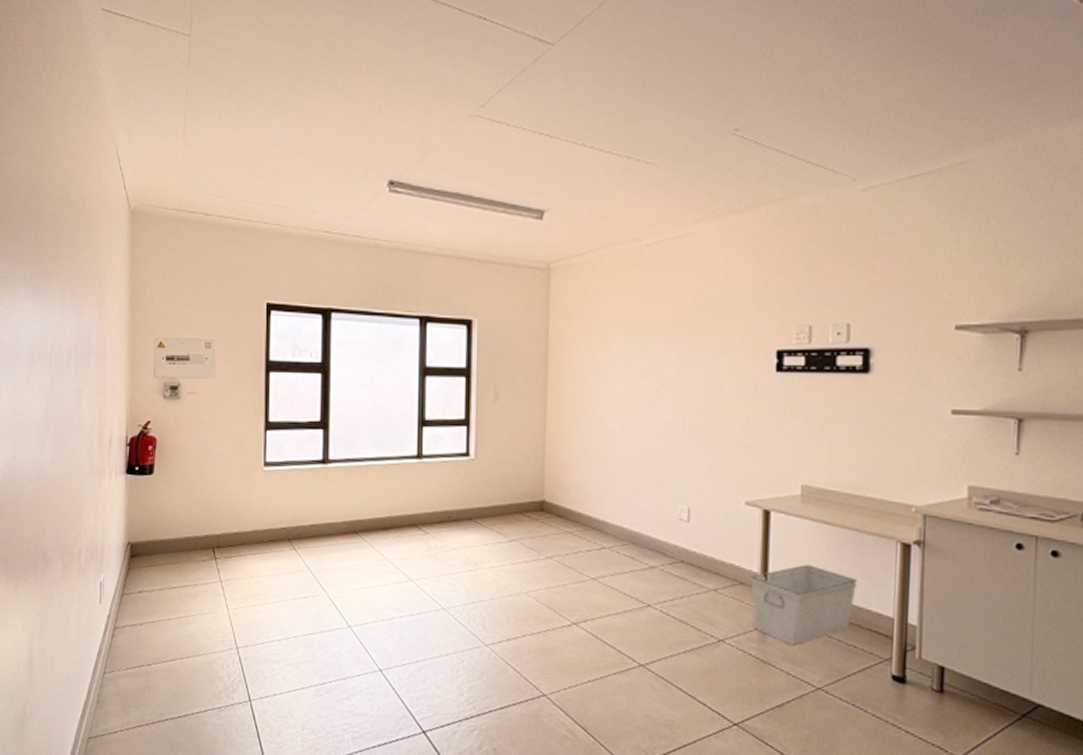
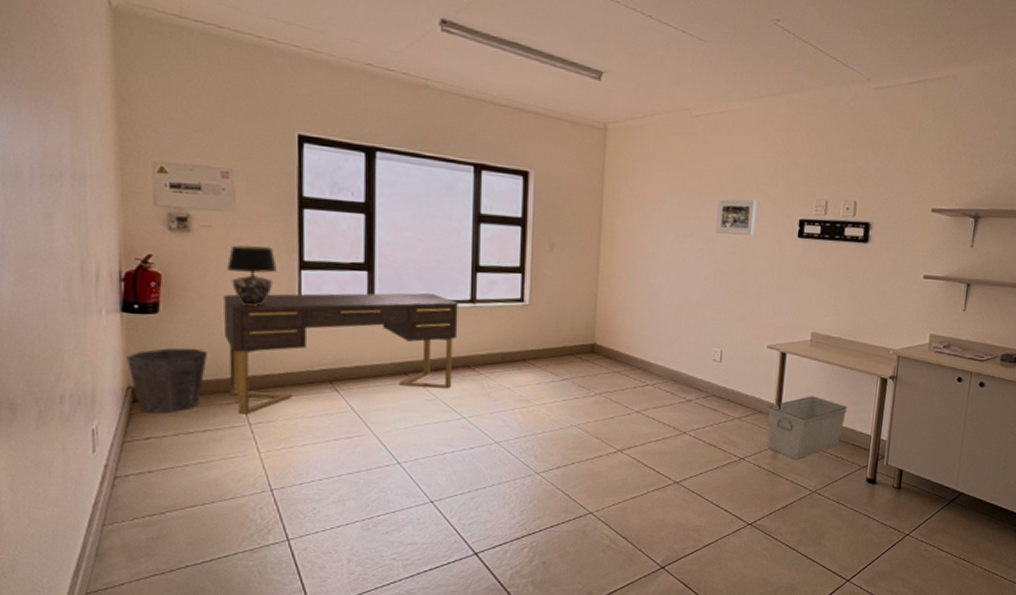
waste bin: none [128,506,190,569] -> present [127,347,208,414]
desk: none [203,449,405,571] -> present [223,293,458,414]
table lamp: none [207,409,247,466] -> present [227,245,277,306]
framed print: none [675,331,722,373] -> present [715,198,756,236]

